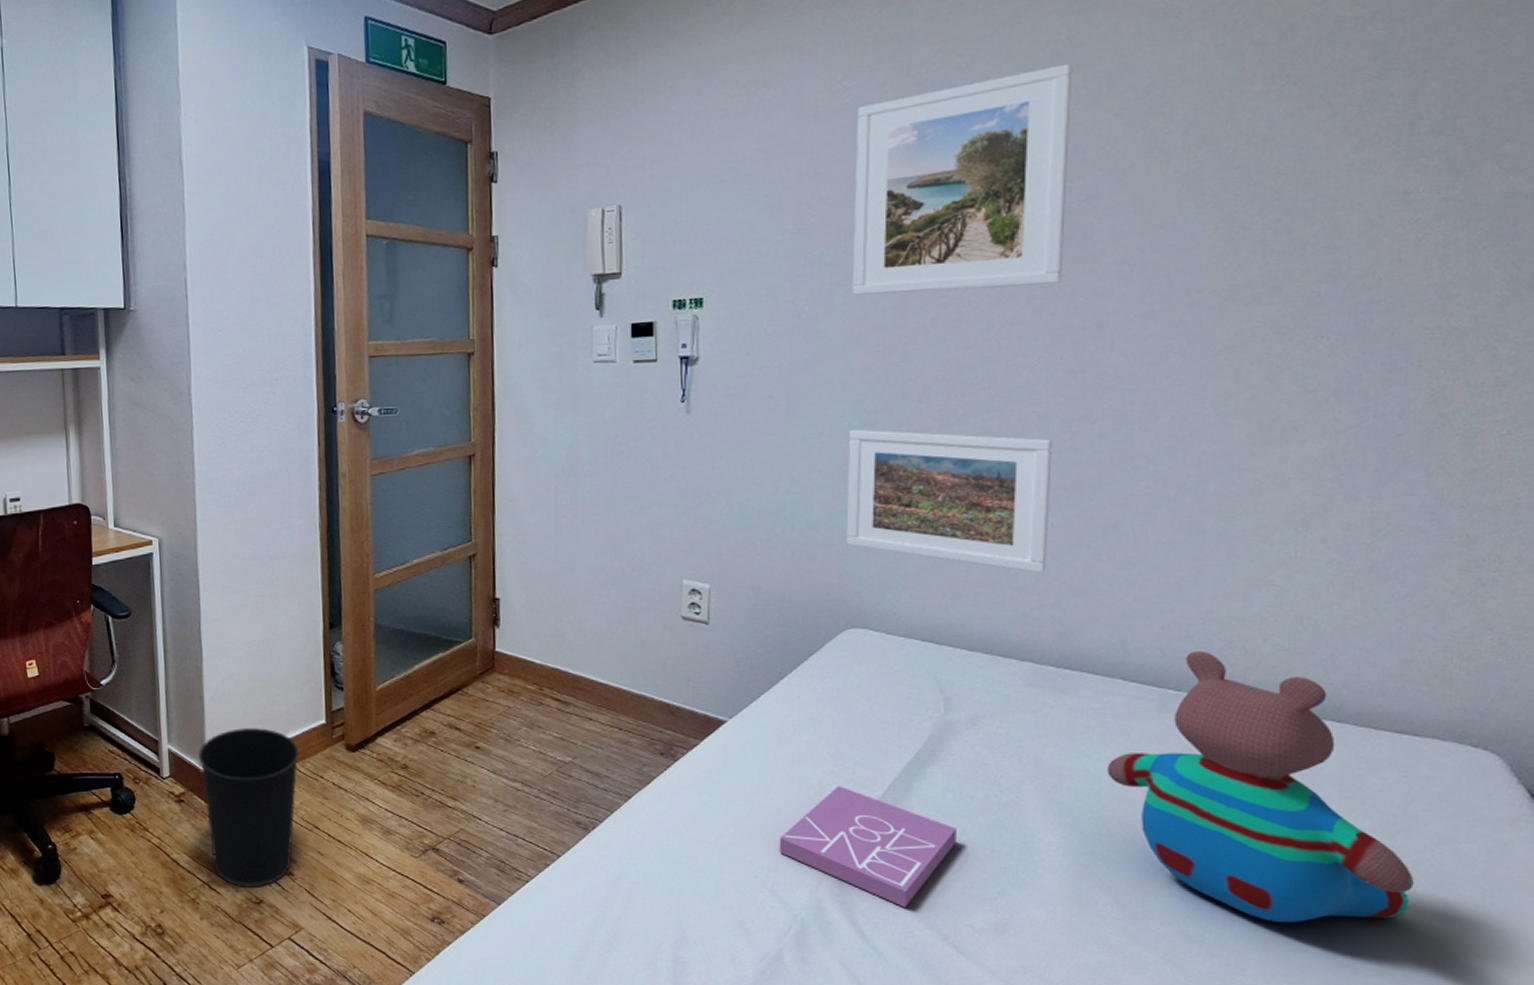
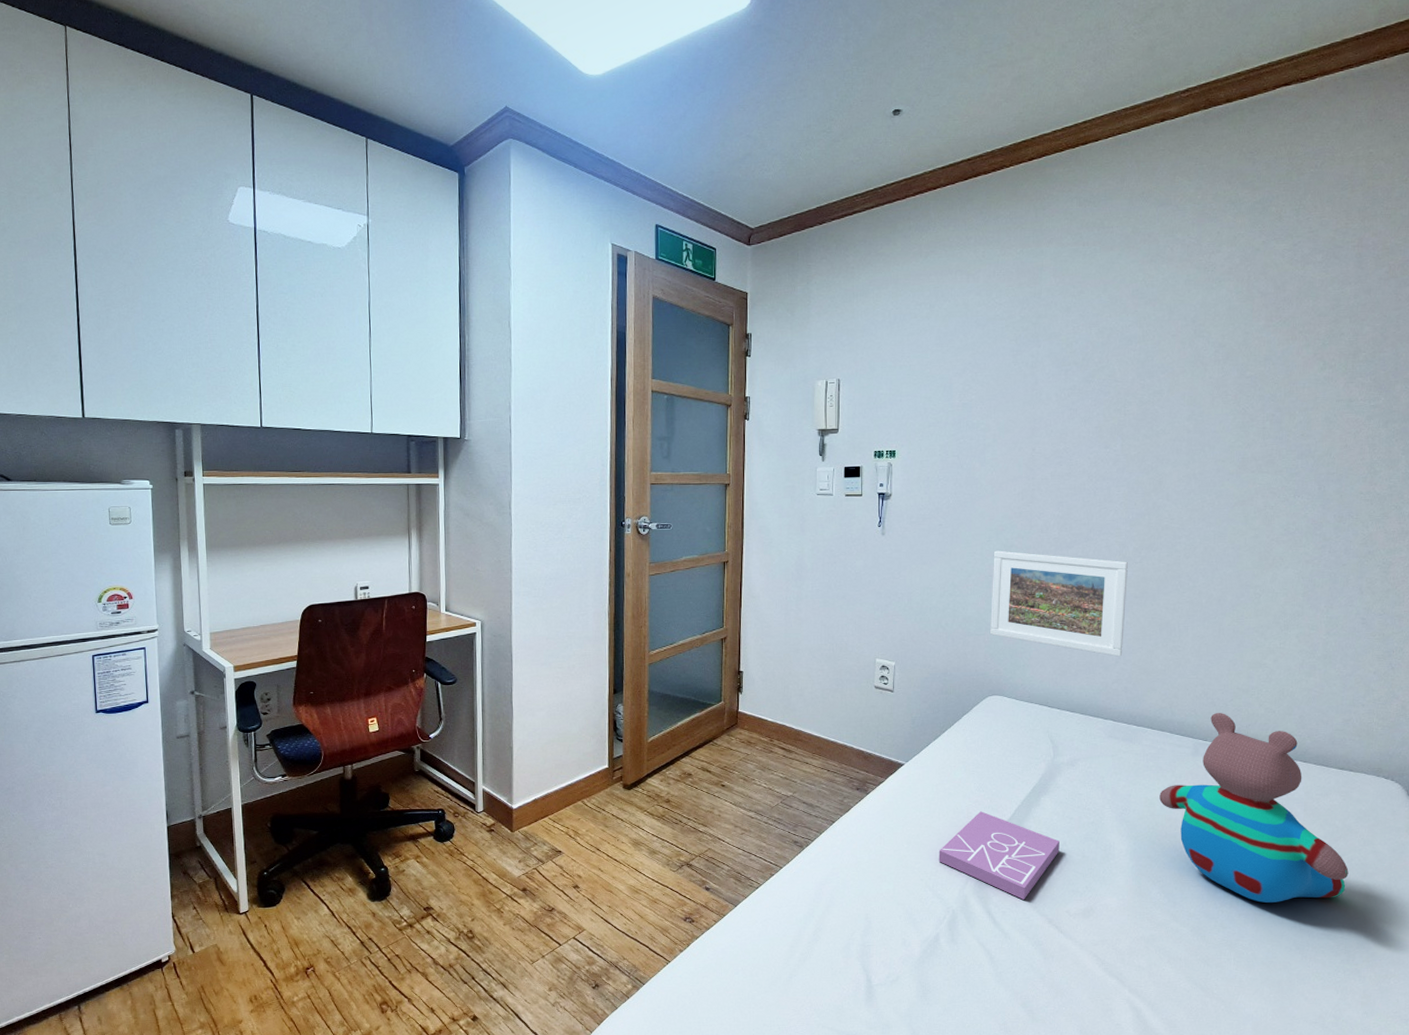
wastebasket: present [198,728,300,889] -> none [507,772,587,899]
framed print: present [852,63,1073,295] -> none [998,297,1147,454]

